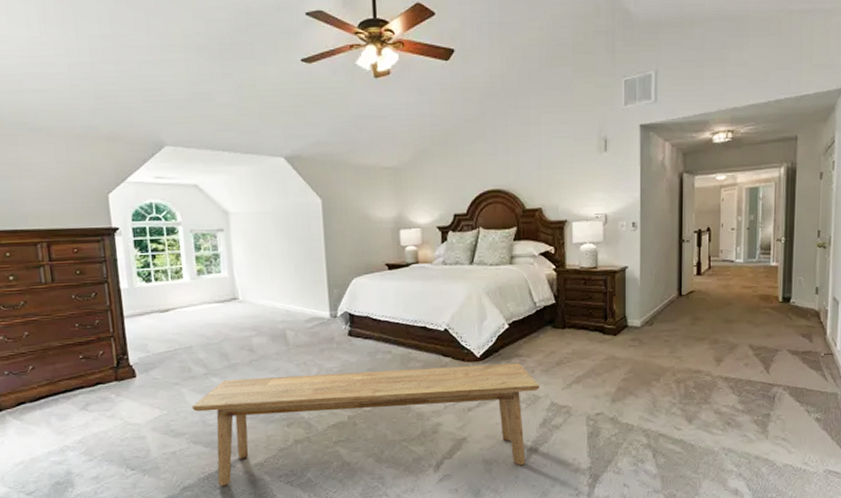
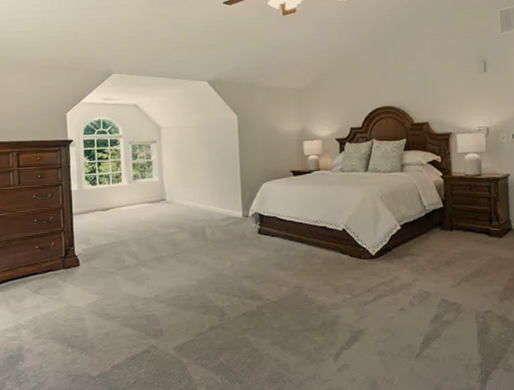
bench: present [192,363,539,487] -> none [124,261,430,367]

